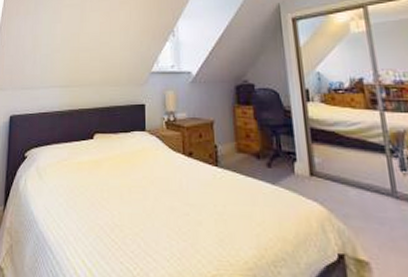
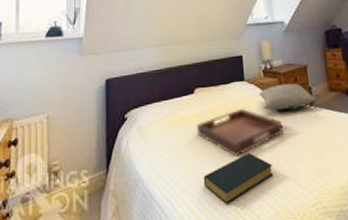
serving tray: none [93,159,184,211] -> present [196,108,284,157]
hardback book: none [97,209,171,260] -> present [203,153,274,204]
pillow: none [160,138,222,168] -> present [259,83,316,111]

